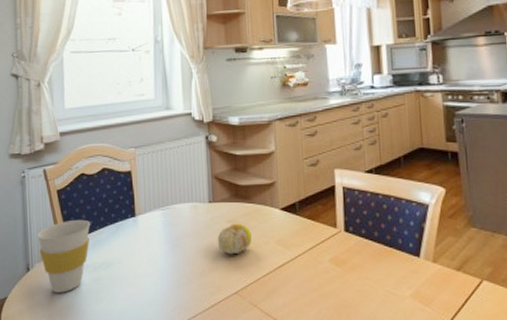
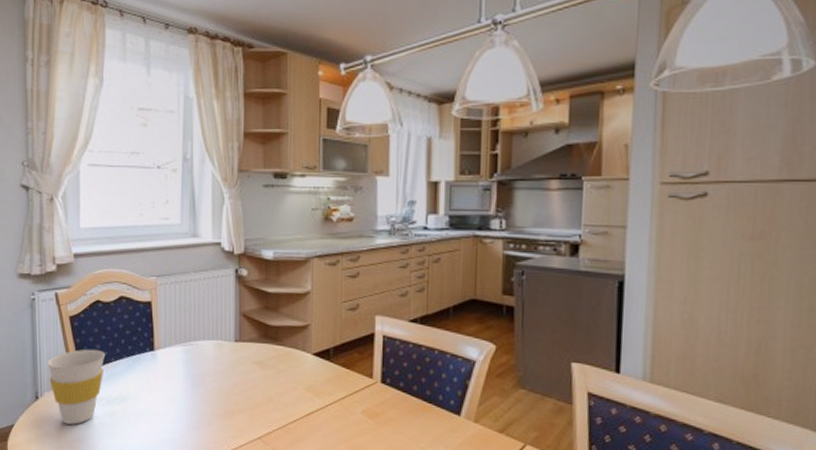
fruit: present [217,223,252,255] -> none [242,365,279,399]

